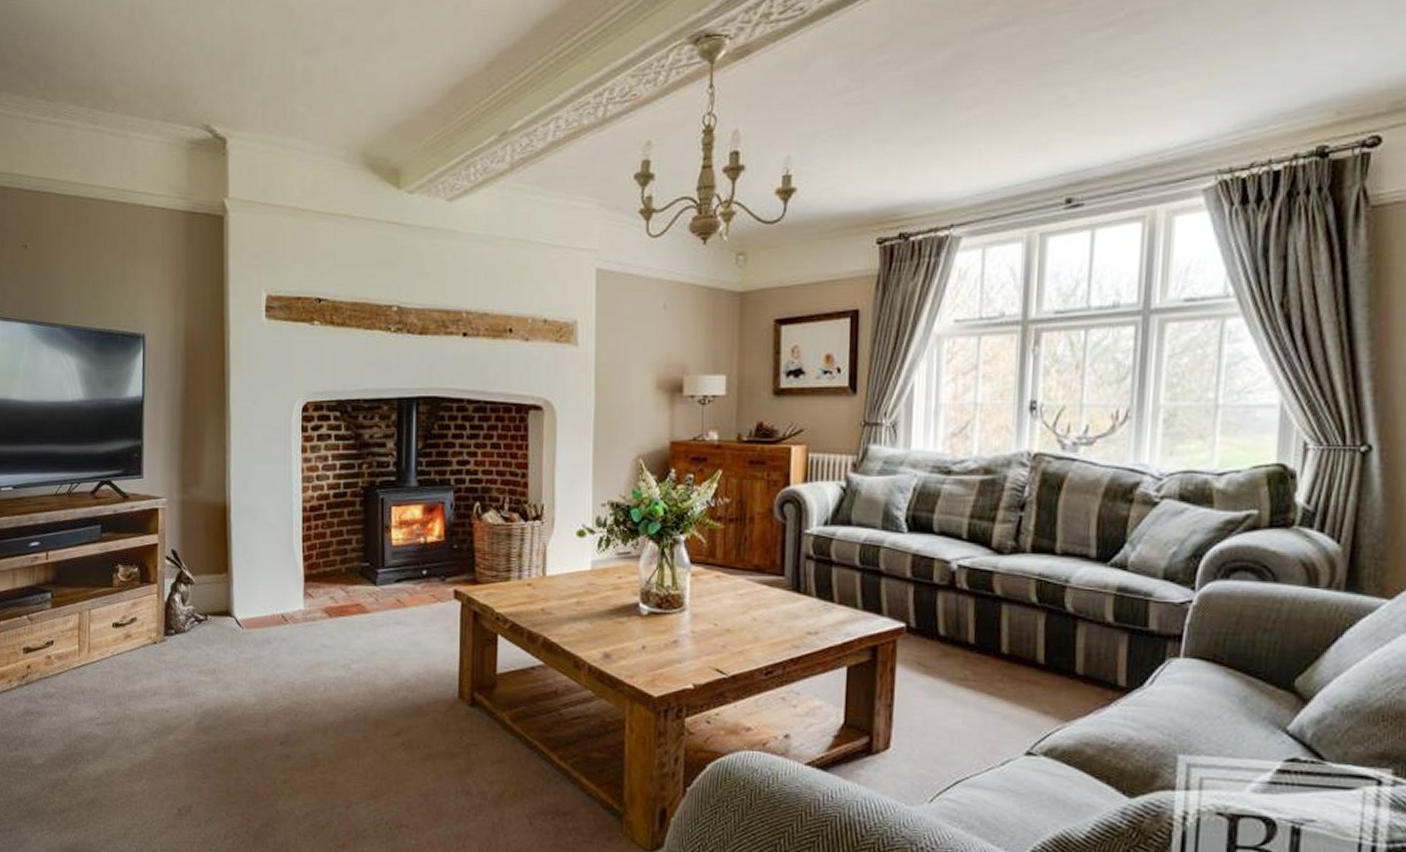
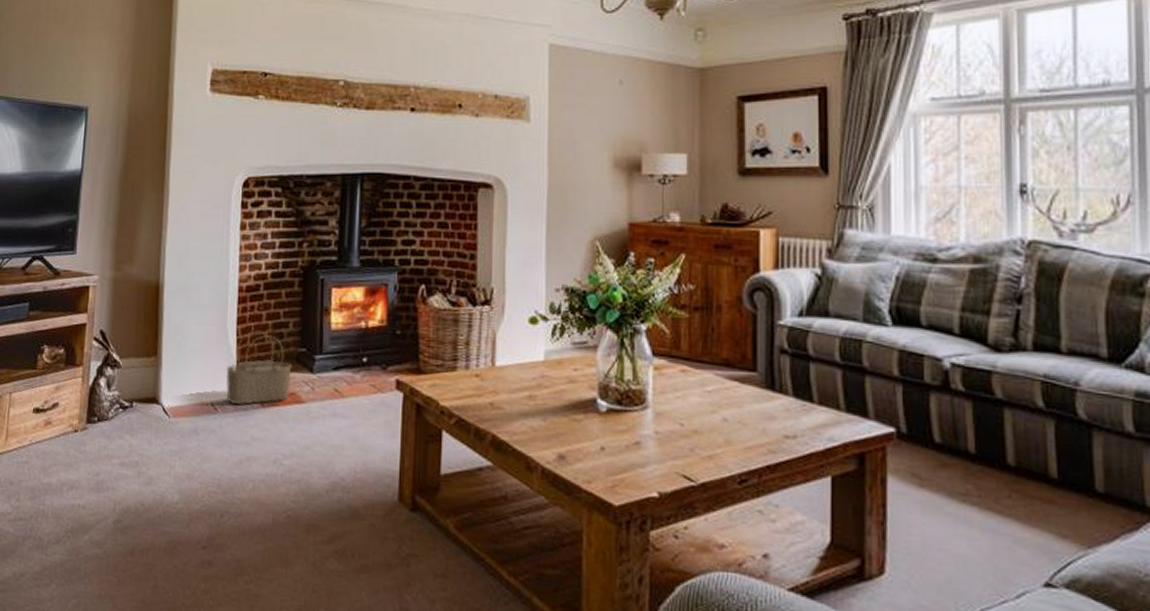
wicker basket: none [294,547,356,617] -> present [226,330,292,406]

